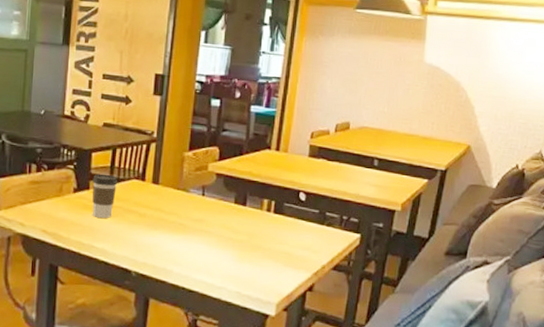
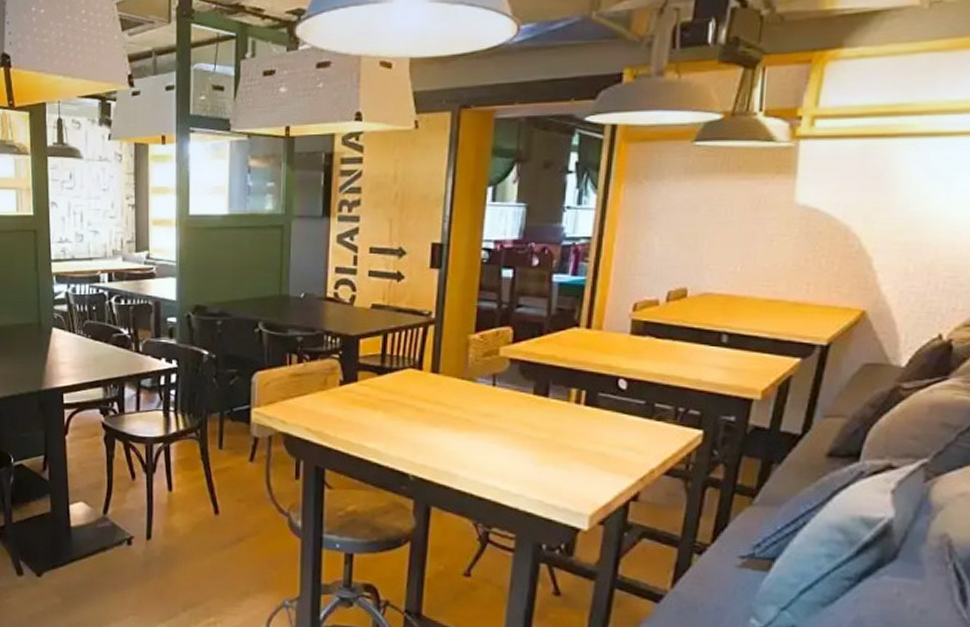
coffee cup: present [92,174,118,218] -> none [360,363,391,414]

